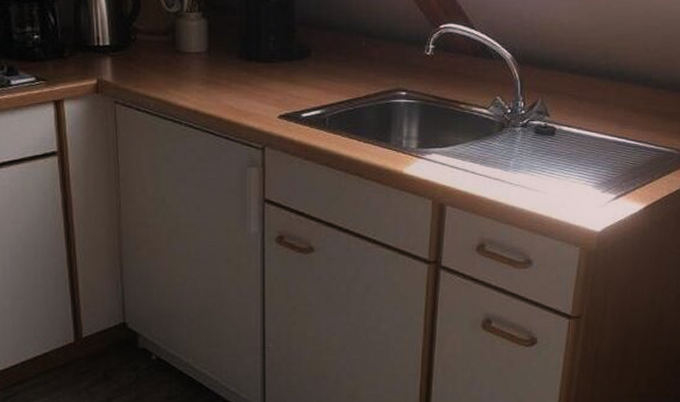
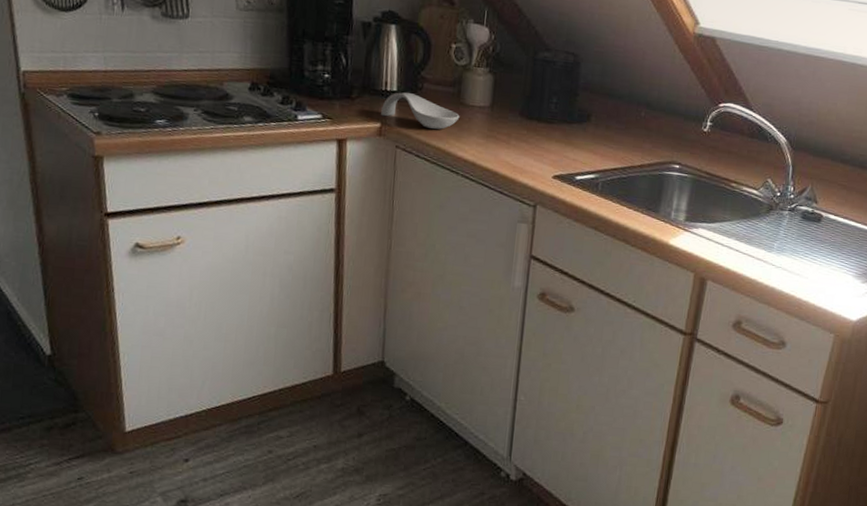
spoon rest: none [96,45,177,80] -> present [381,92,460,129]

